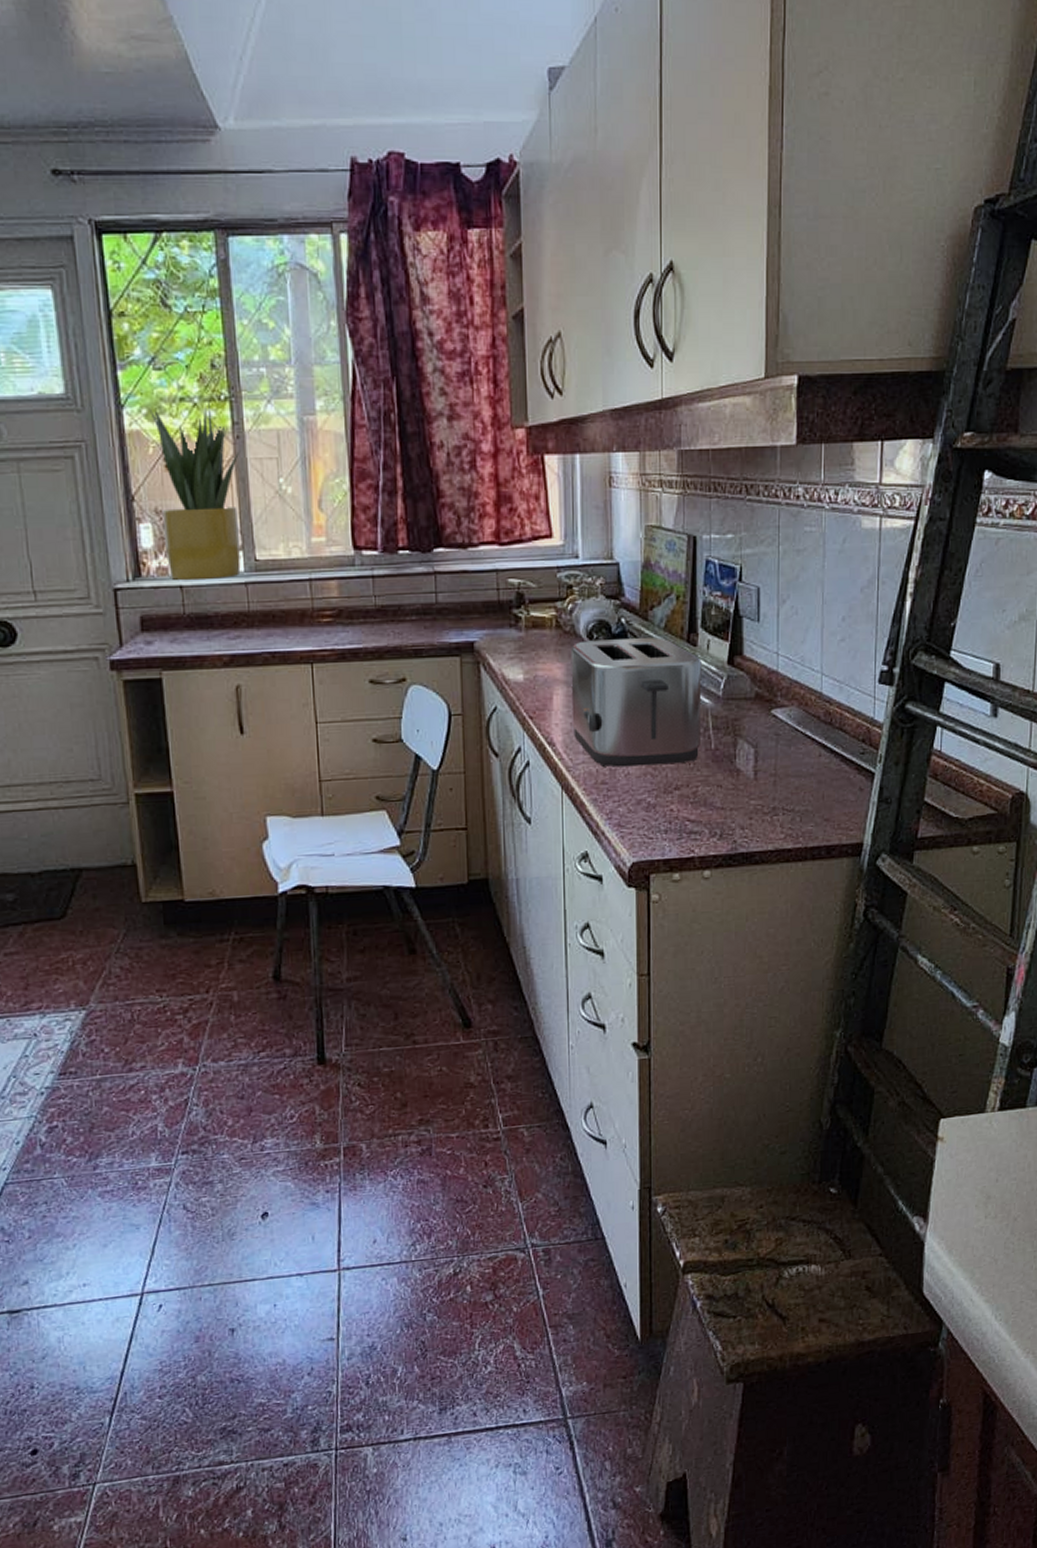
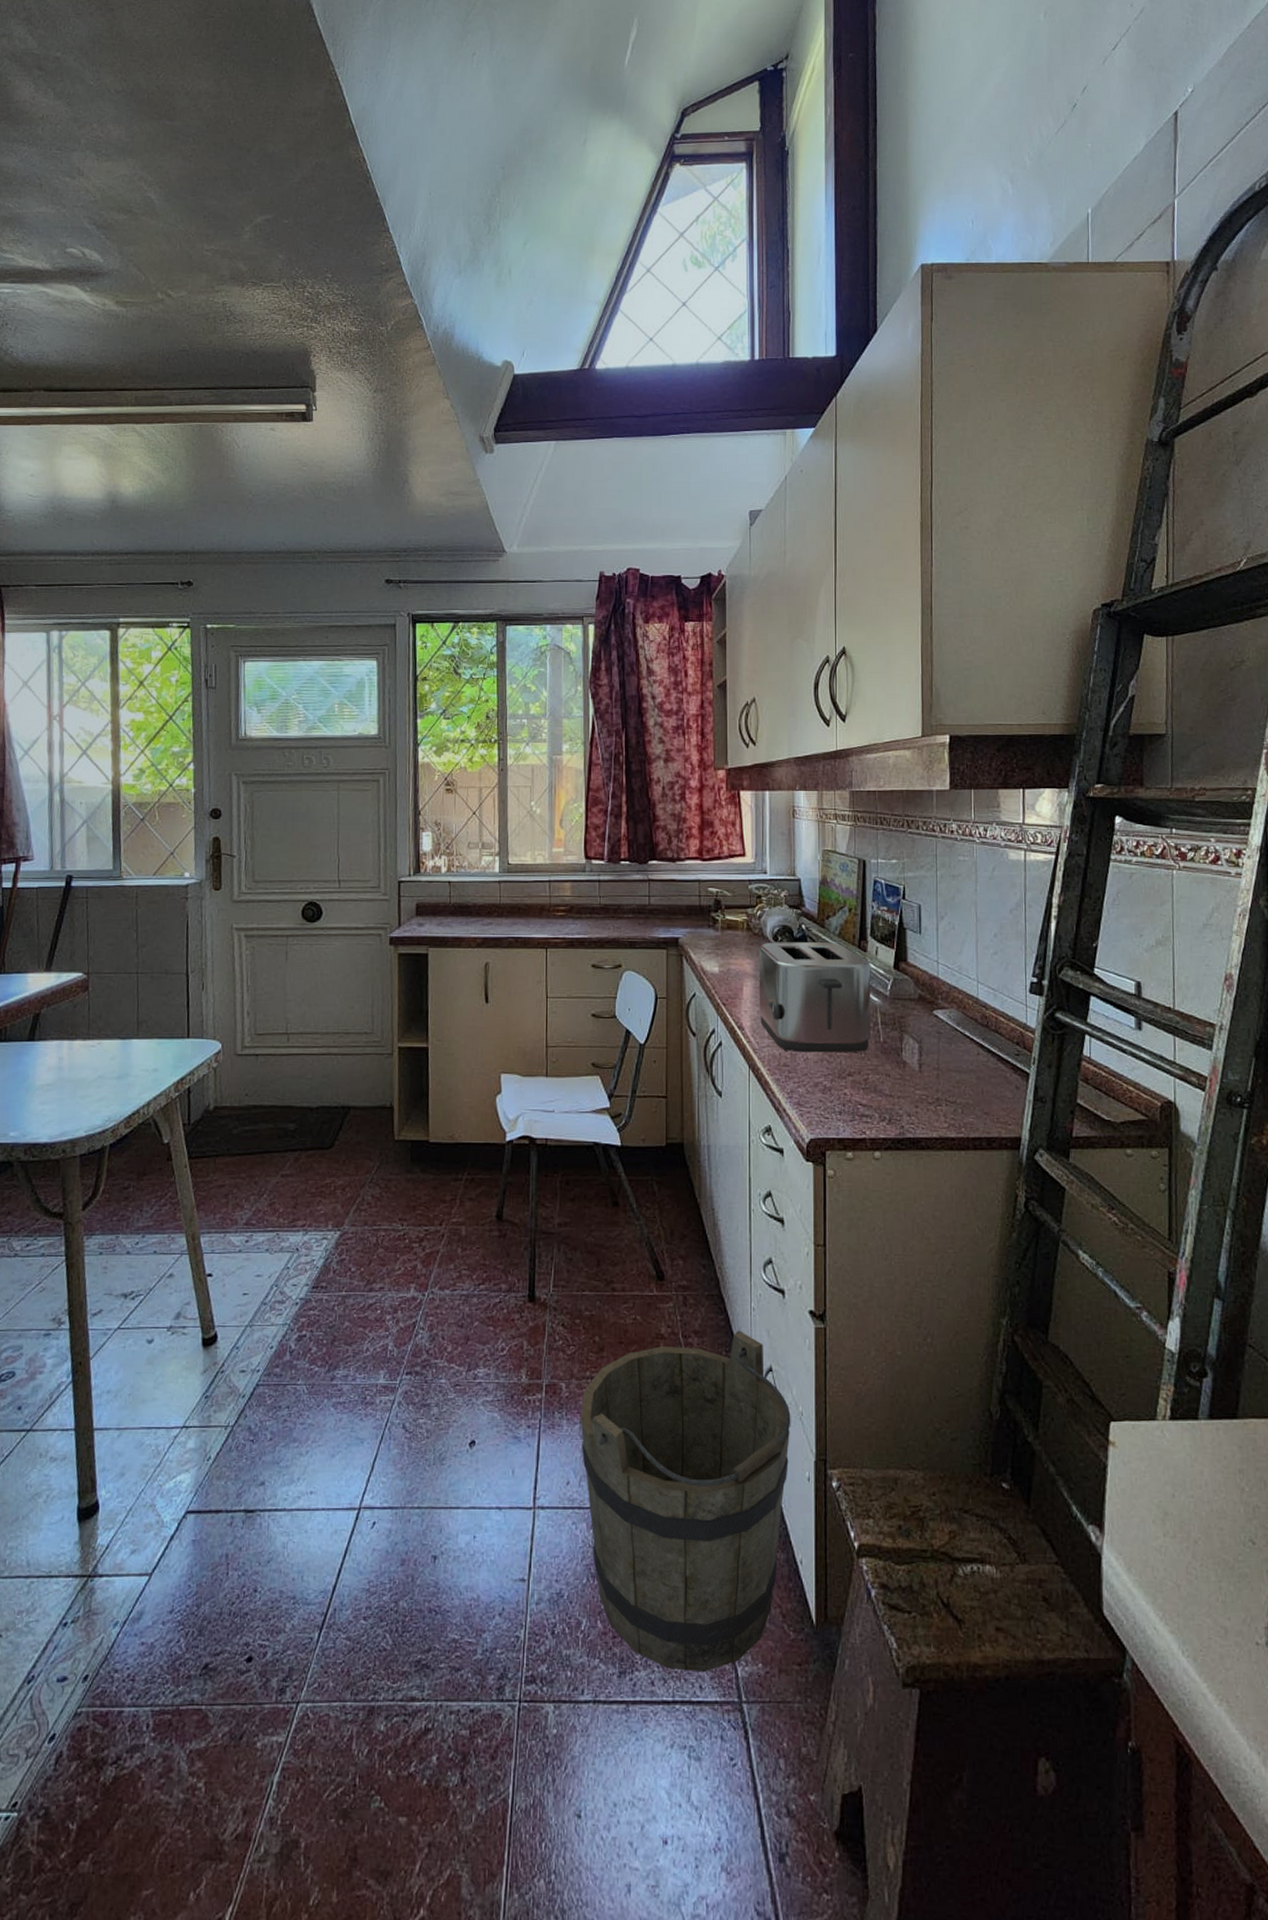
planter: present [148,400,241,581] -> none [437,742,503,878]
bucket: none [384,1070,614,1400] -> present [580,1330,791,1671]

